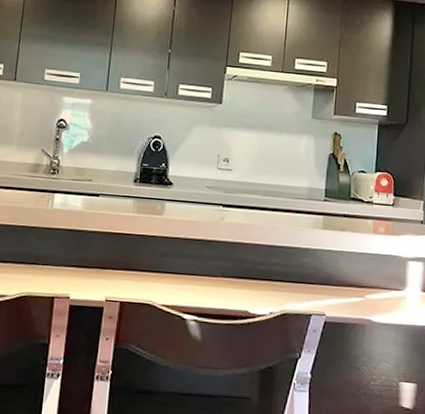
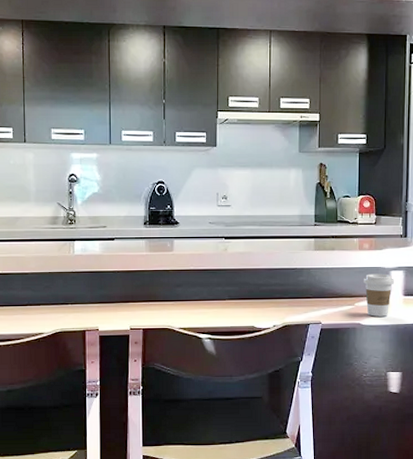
coffee cup: none [376,262,412,314] -> present [363,273,394,317]

